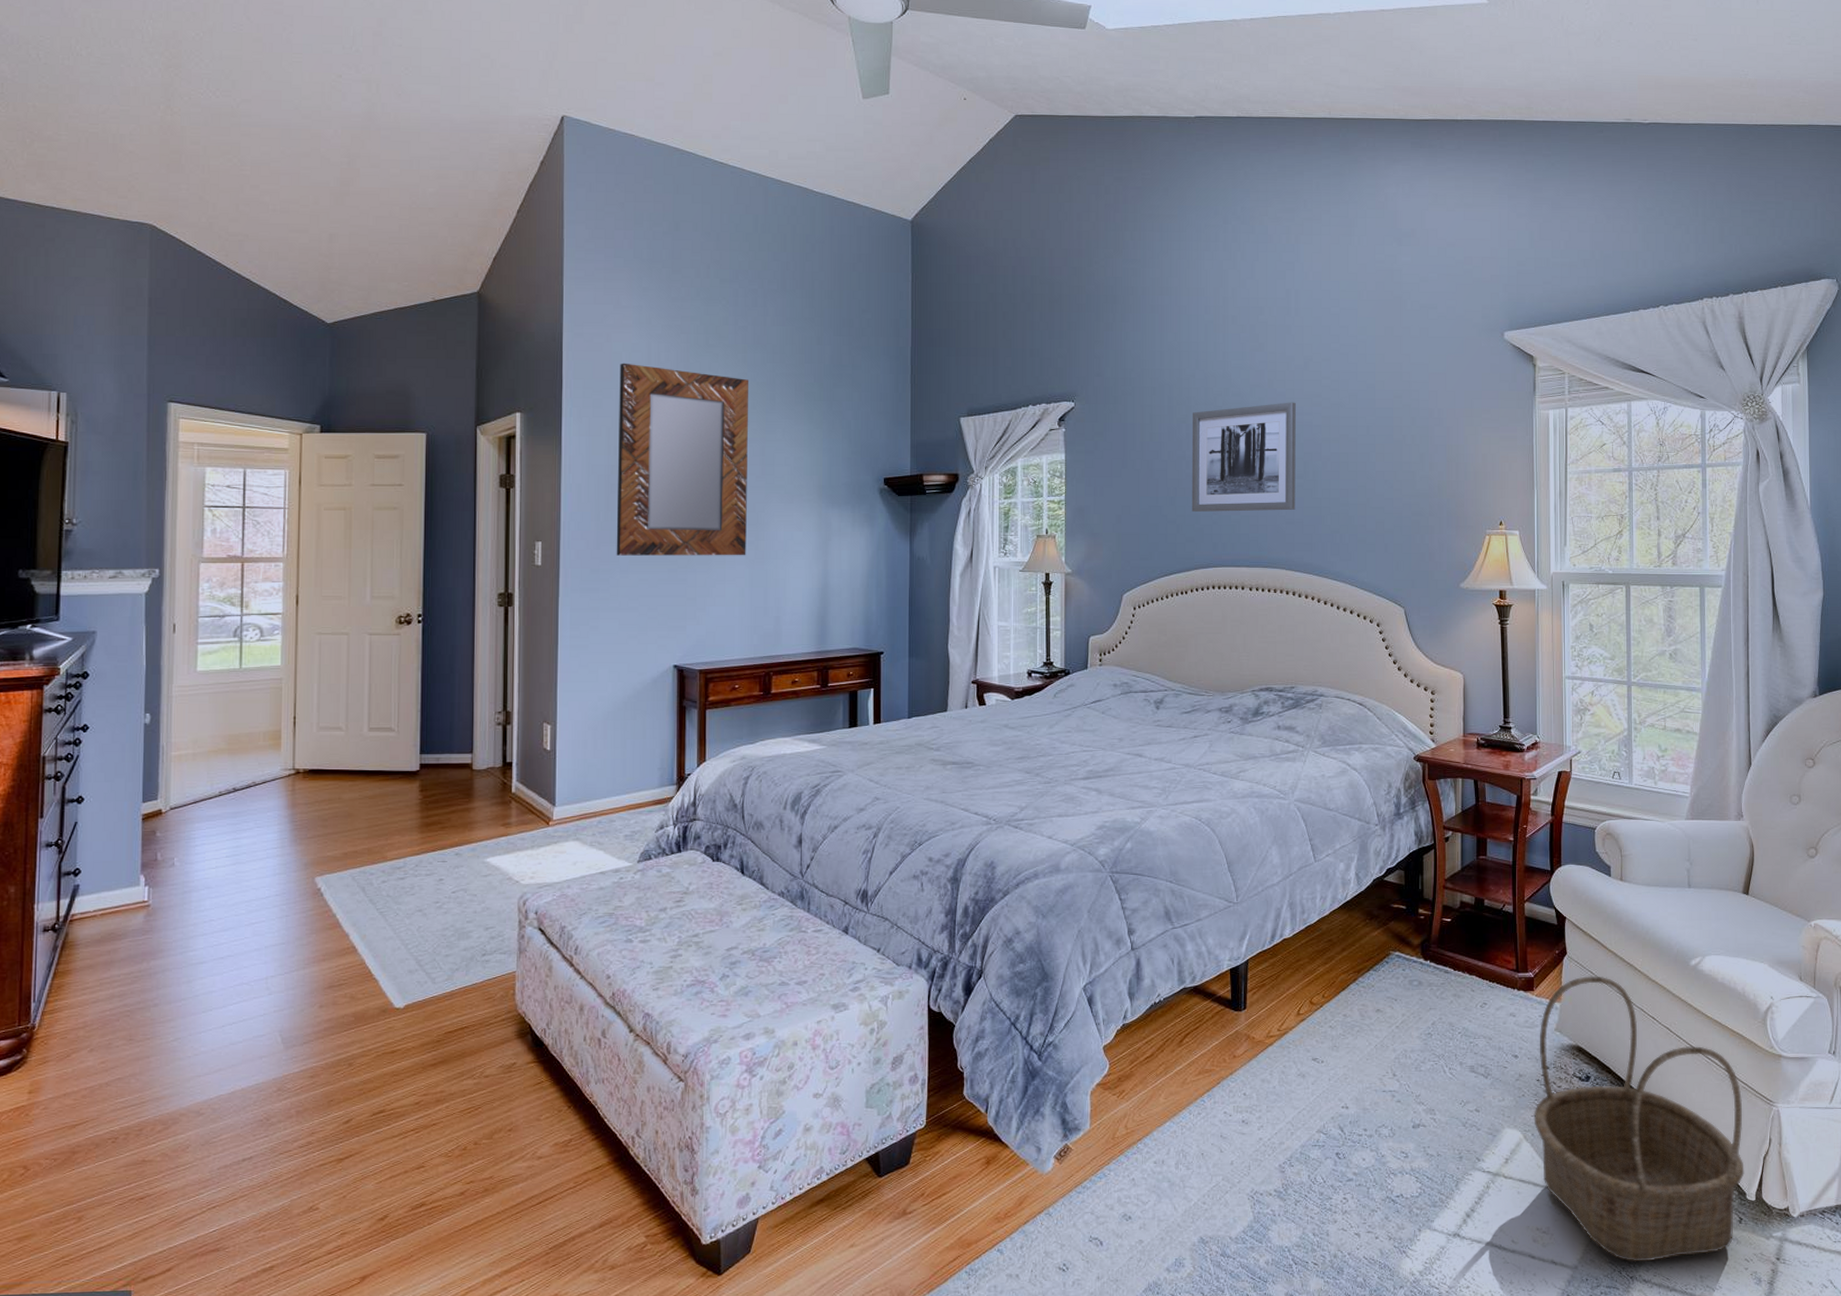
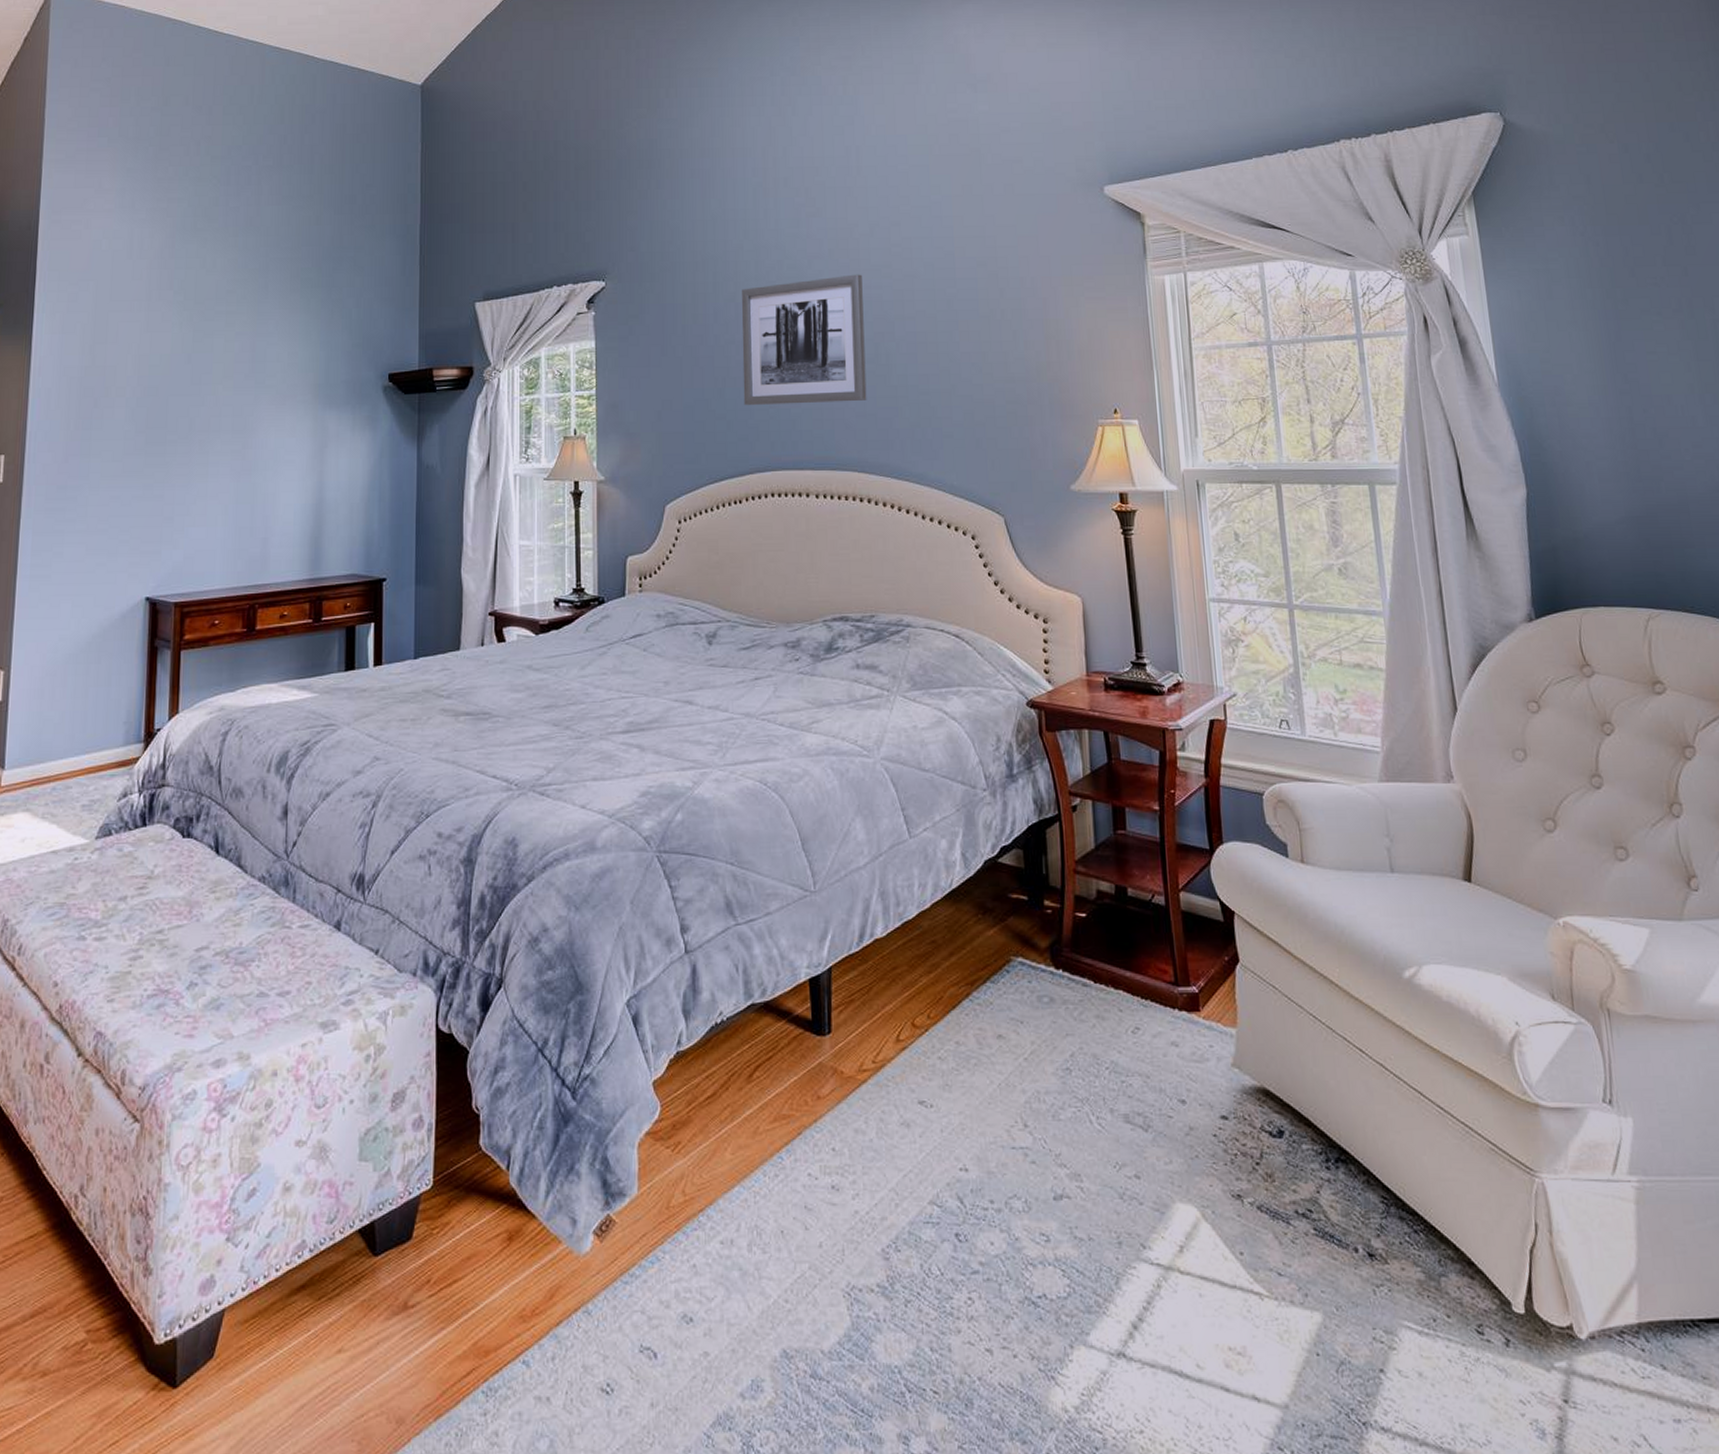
home mirror: present [616,363,749,556] -> none [86,251,240,470]
basket: present [1533,976,1744,1262] -> none [1211,991,1506,1401]

